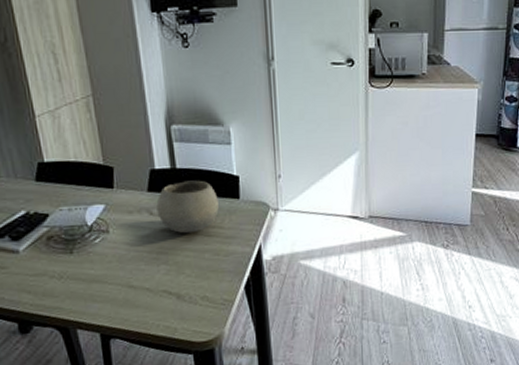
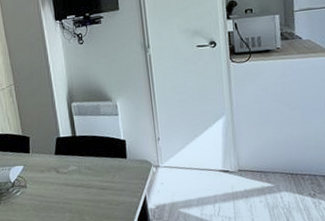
bowl: present [156,180,219,234] -> none [61,144,111,188]

